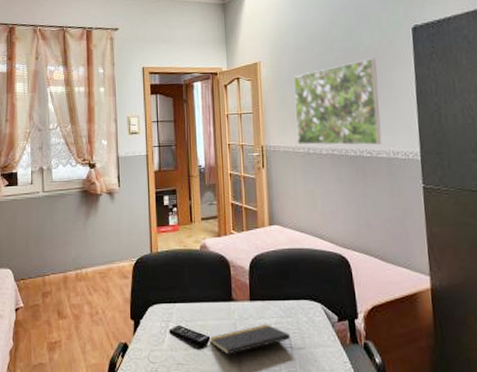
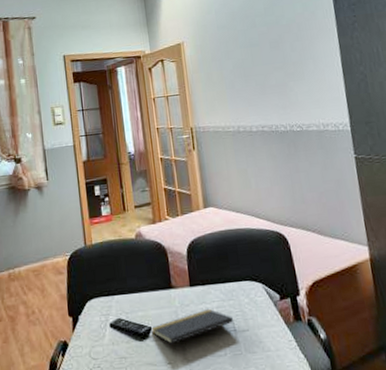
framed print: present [294,58,382,146] -> none [218,31,311,124]

